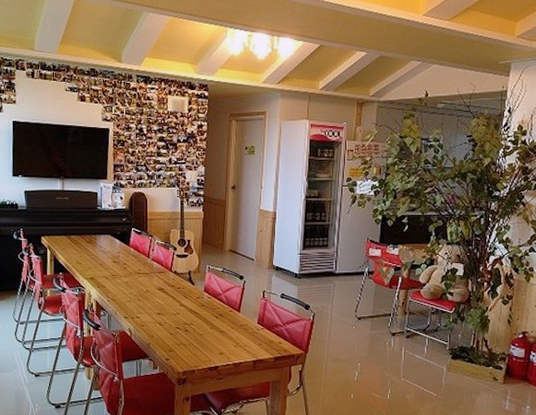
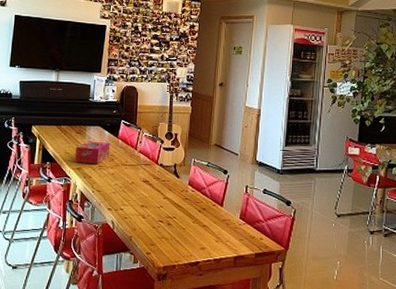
tissue box: none [87,250,122,274] -> present [74,141,110,165]

